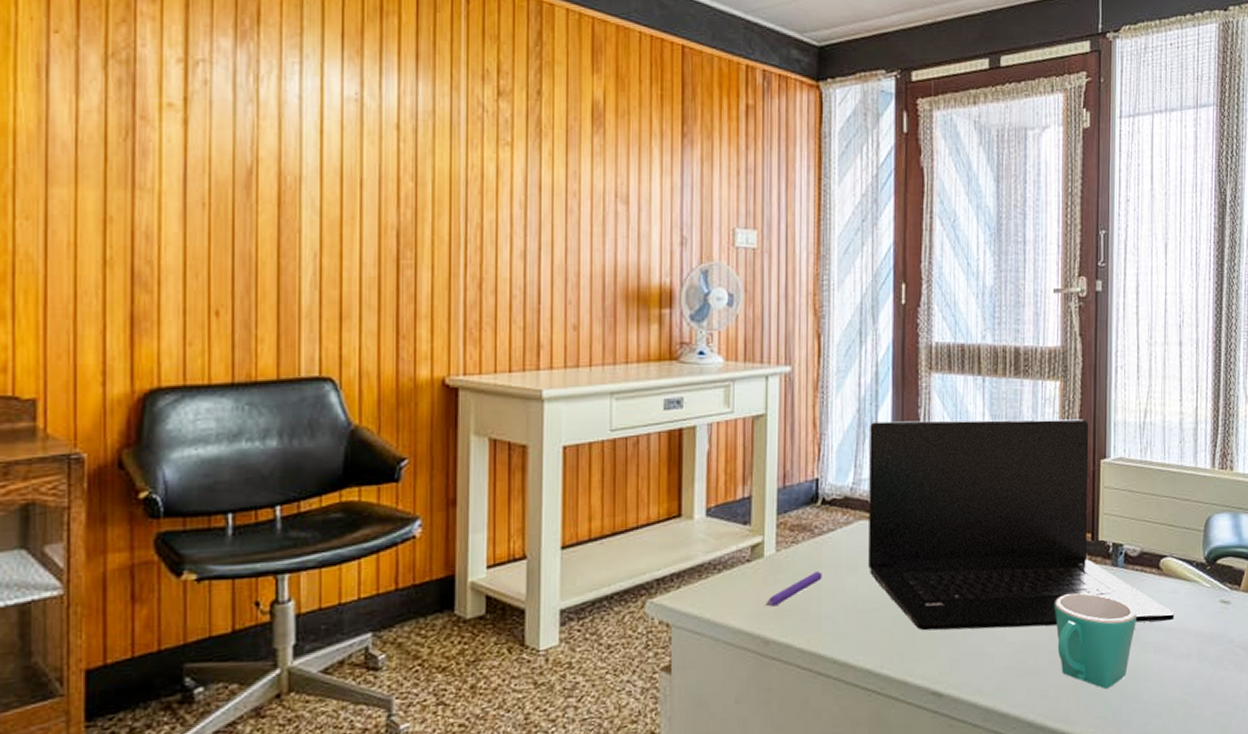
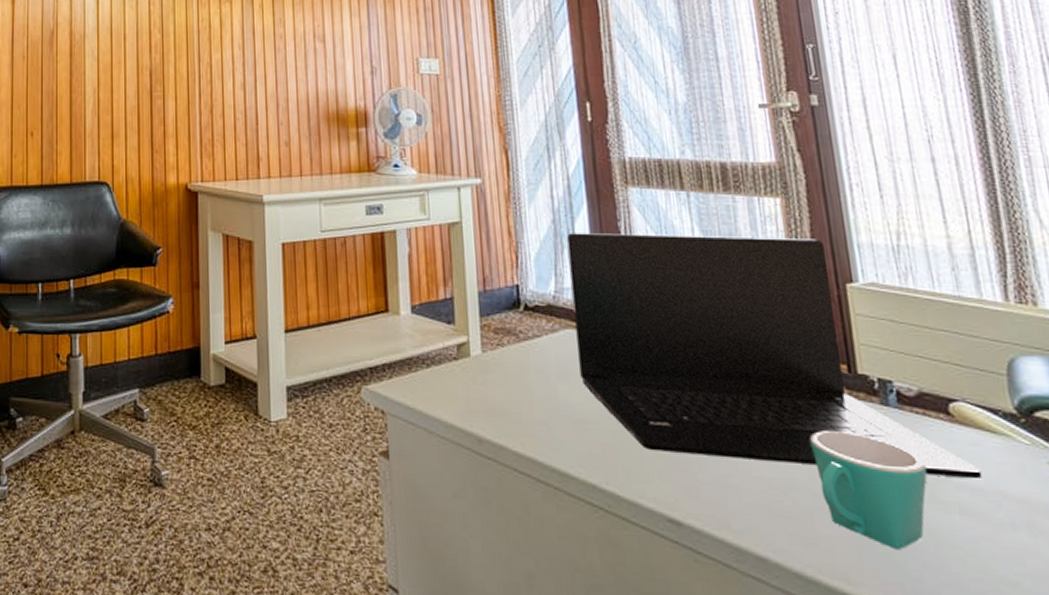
pen: present [765,570,822,607] -> none [476,375,532,406]

